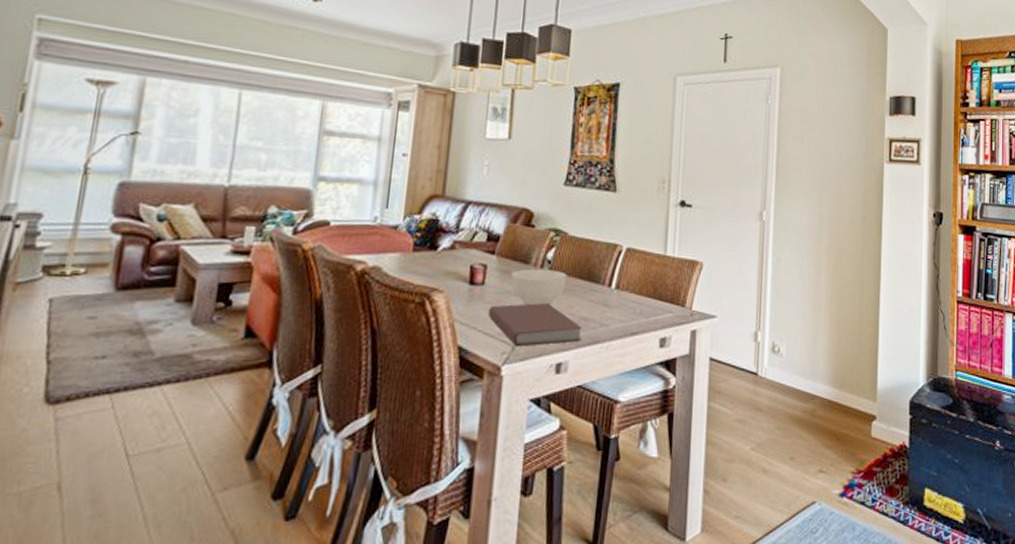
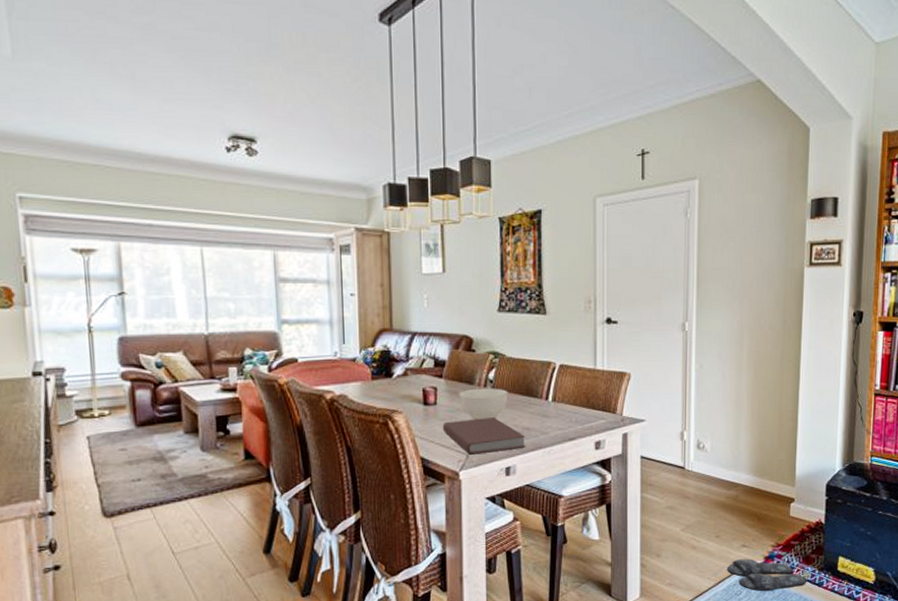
slippers: none [802,487,890,529] -> present [727,559,806,591]

